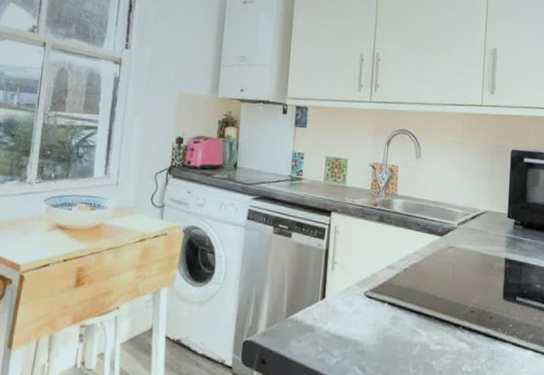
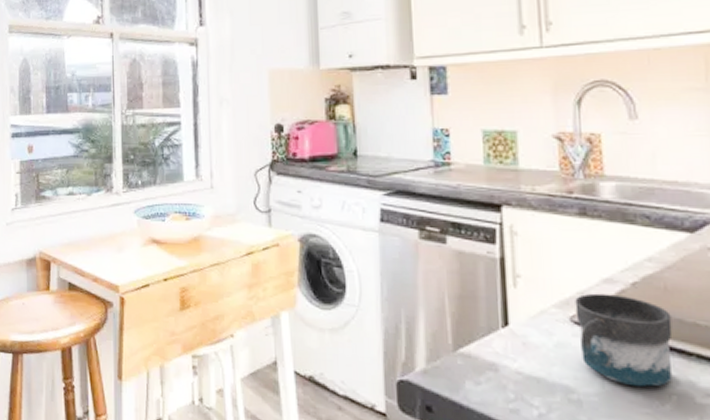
mug: none [368,275,424,340] -> present [575,293,673,388]

